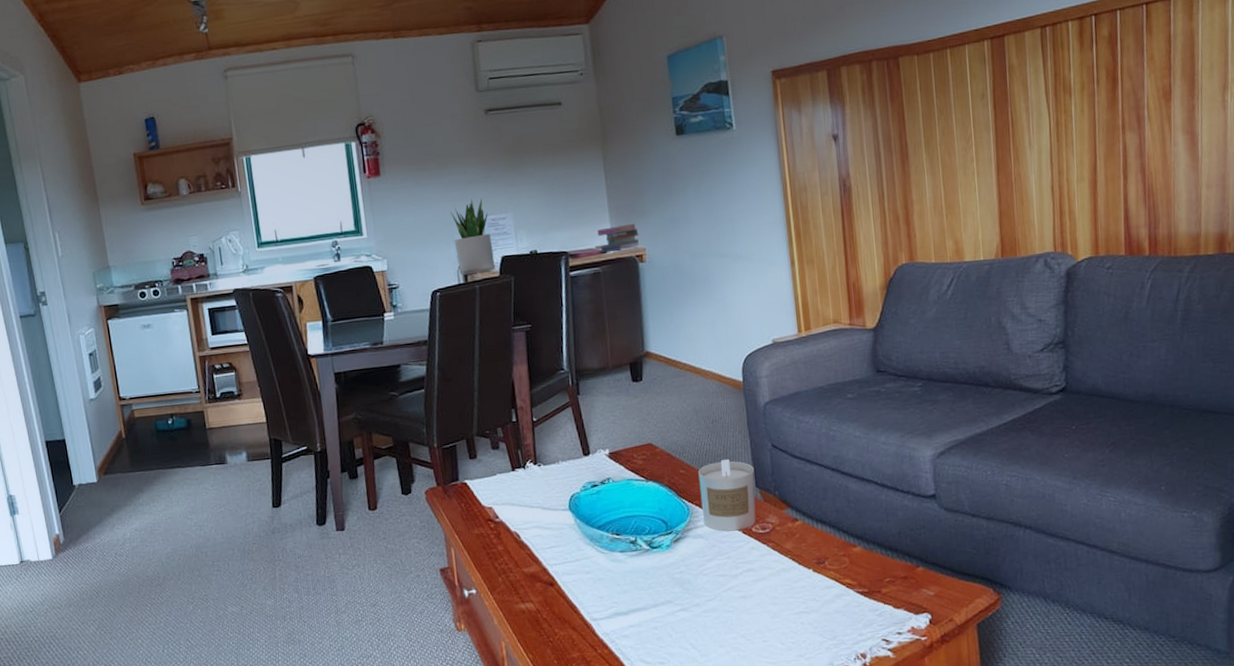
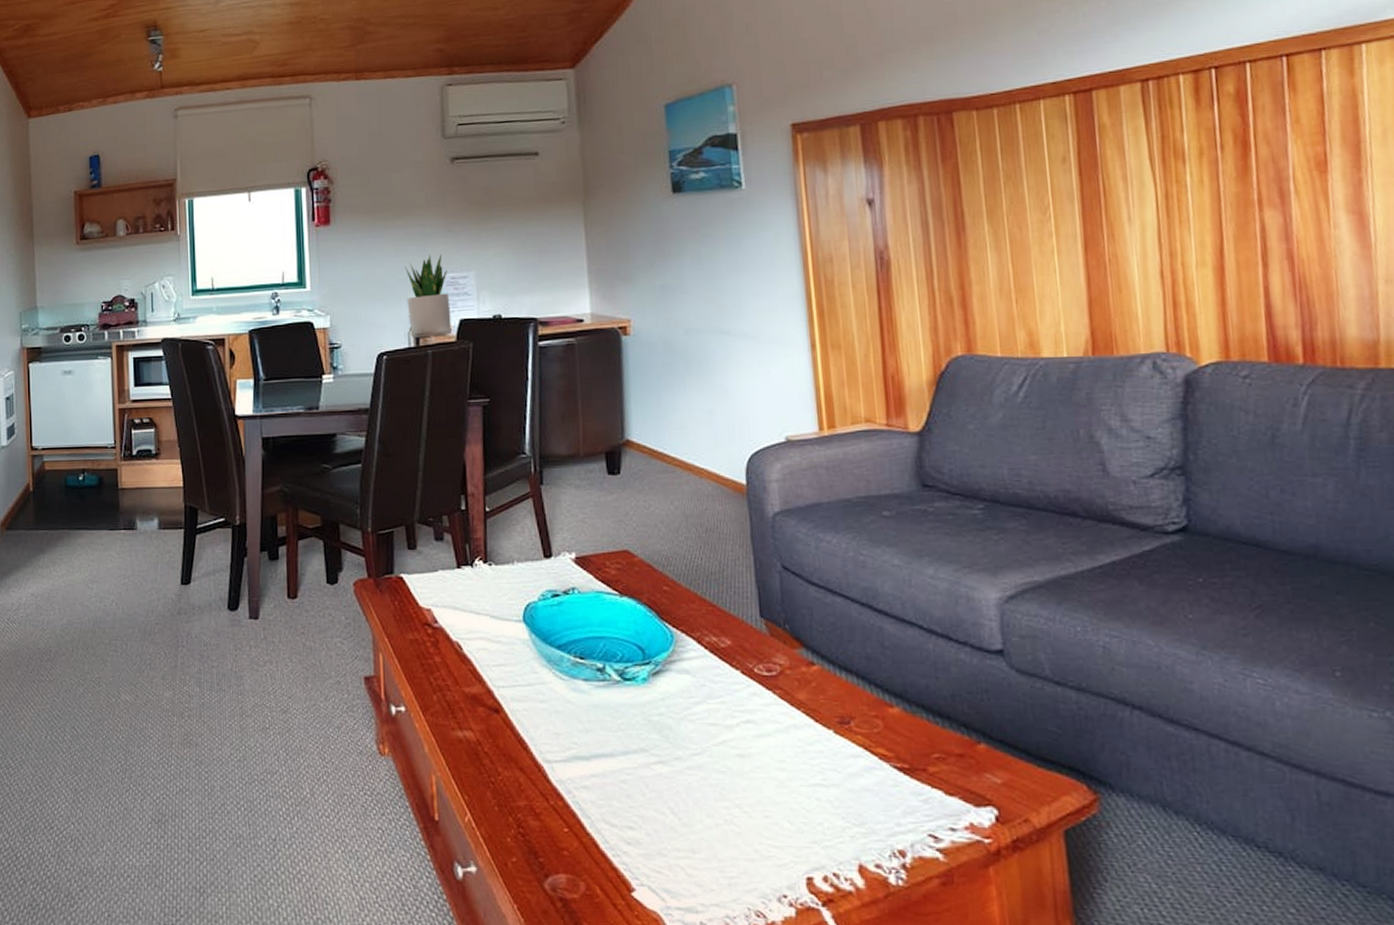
books: present [594,223,639,253] -> none [569,290,623,322]
candle: present [698,459,757,532] -> none [686,579,760,669]

